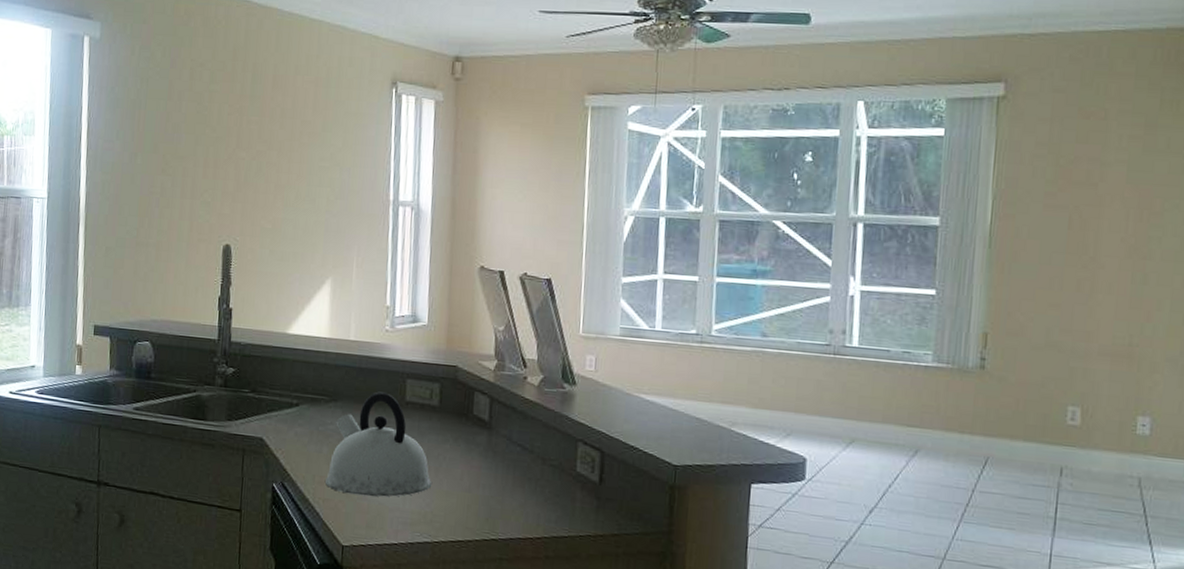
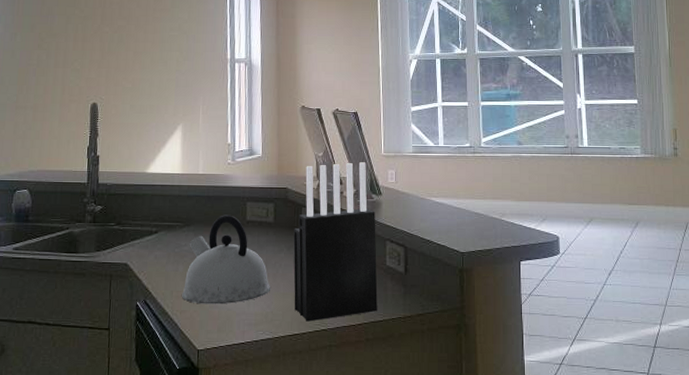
knife block: none [459,341,567,528] -> present [293,162,378,322]

